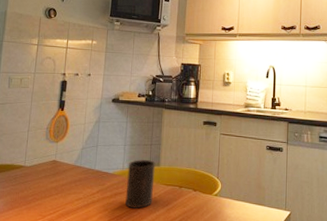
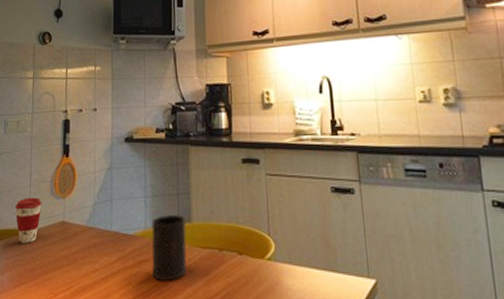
coffee cup: none [13,140,38,176] -> present [15,197,42,243]

